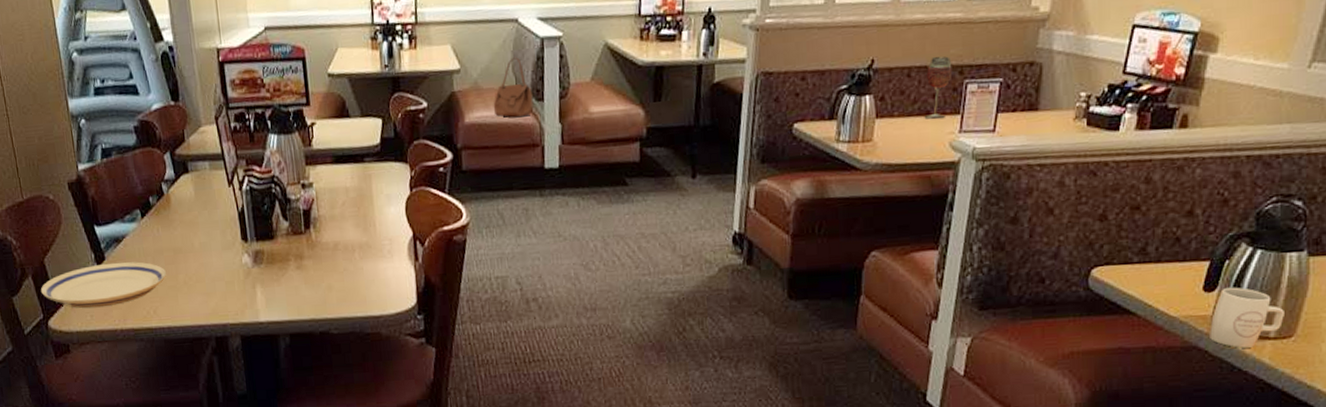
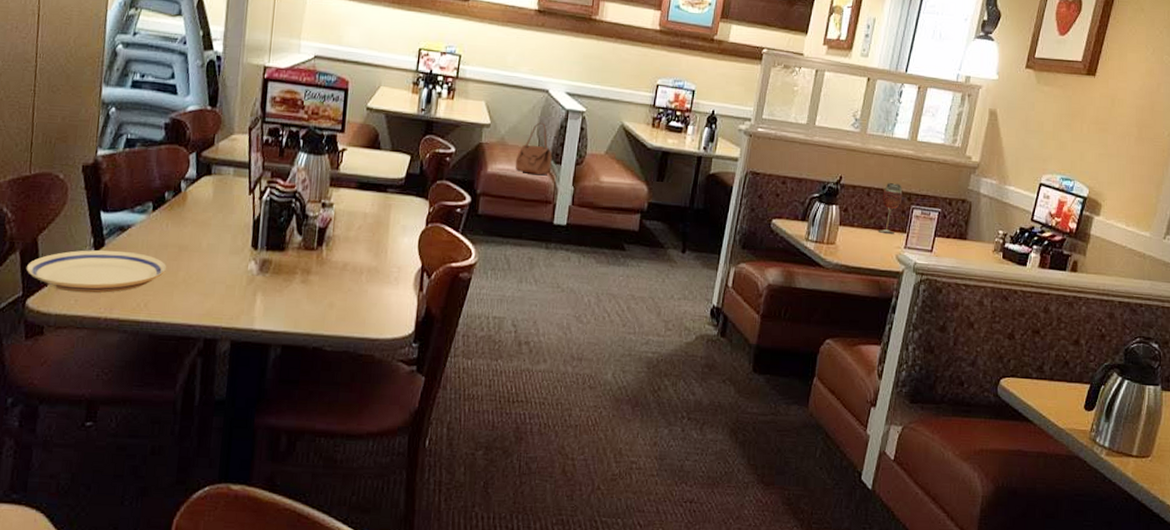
mug: present [1210,287,1284,348] -> none [1088,408,1144,462]

